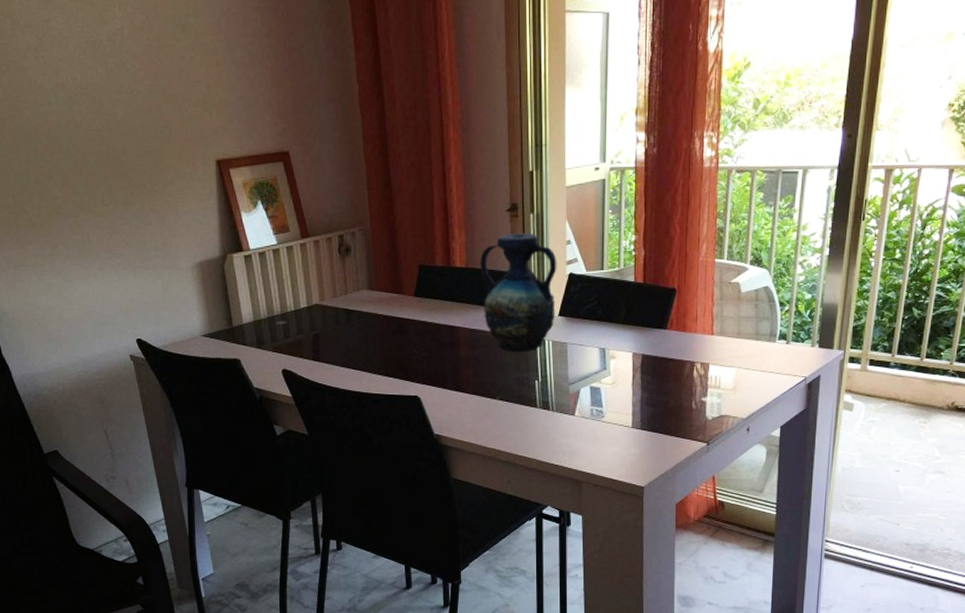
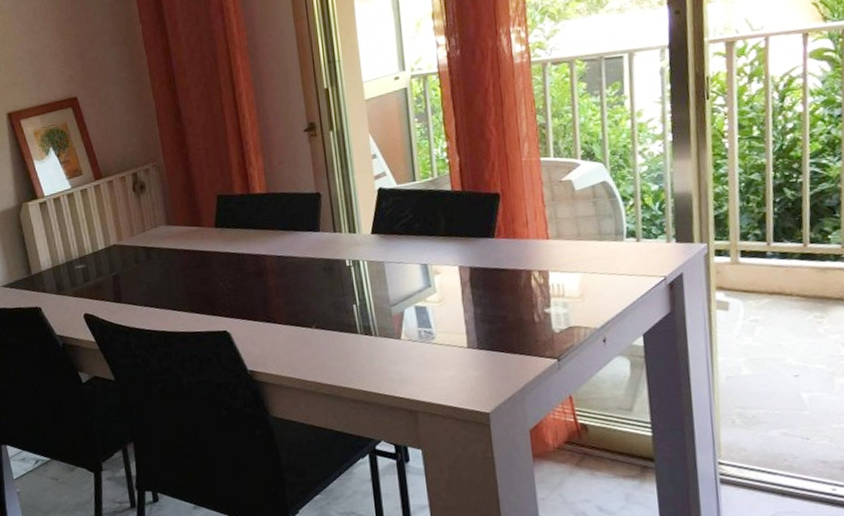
vase: present [480,232,557,353] -> none [280,151,368,277]

